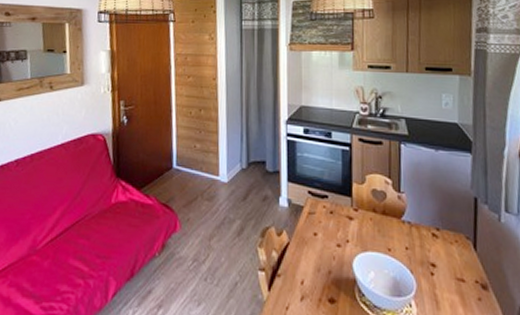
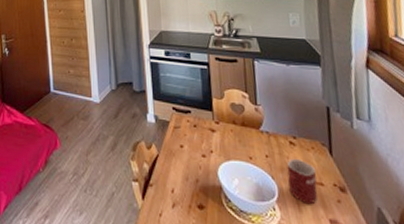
mug: none [427,251,459,302] -> present [286,158,318,205]

